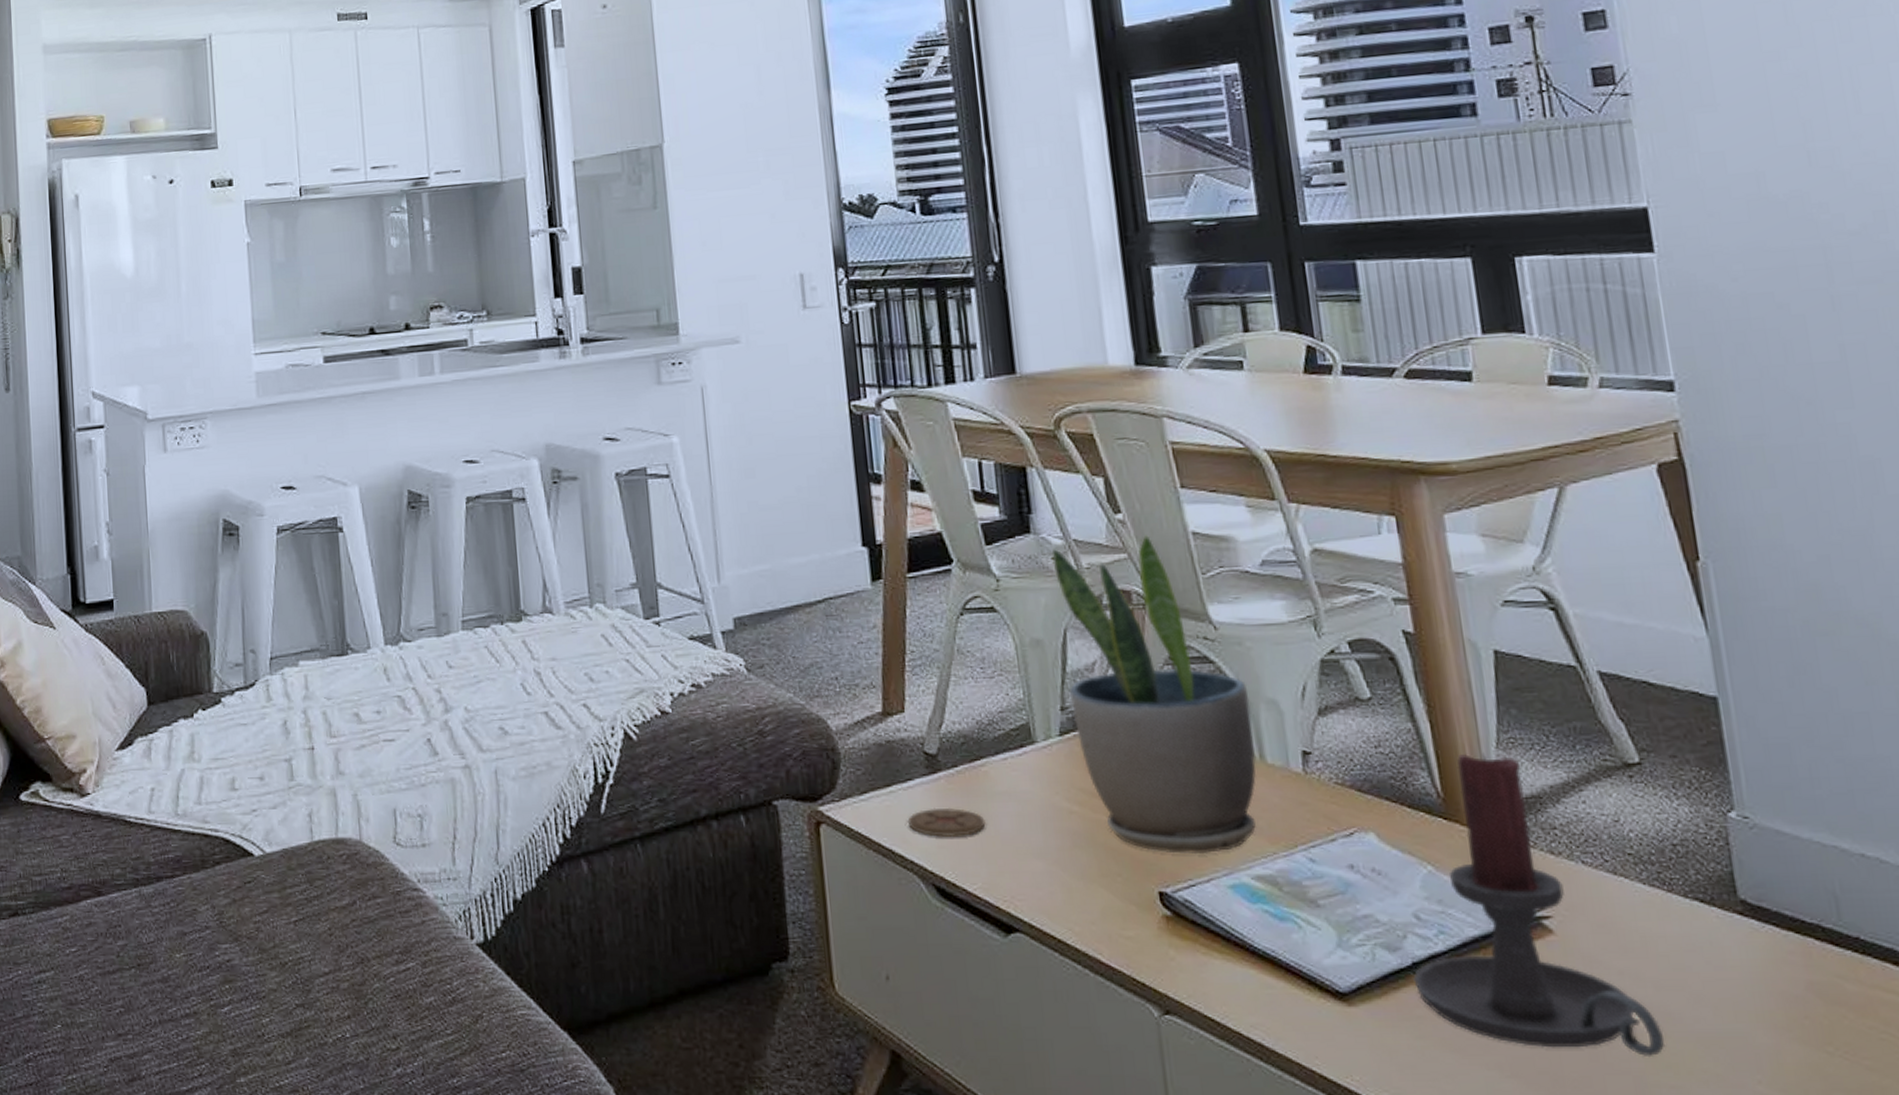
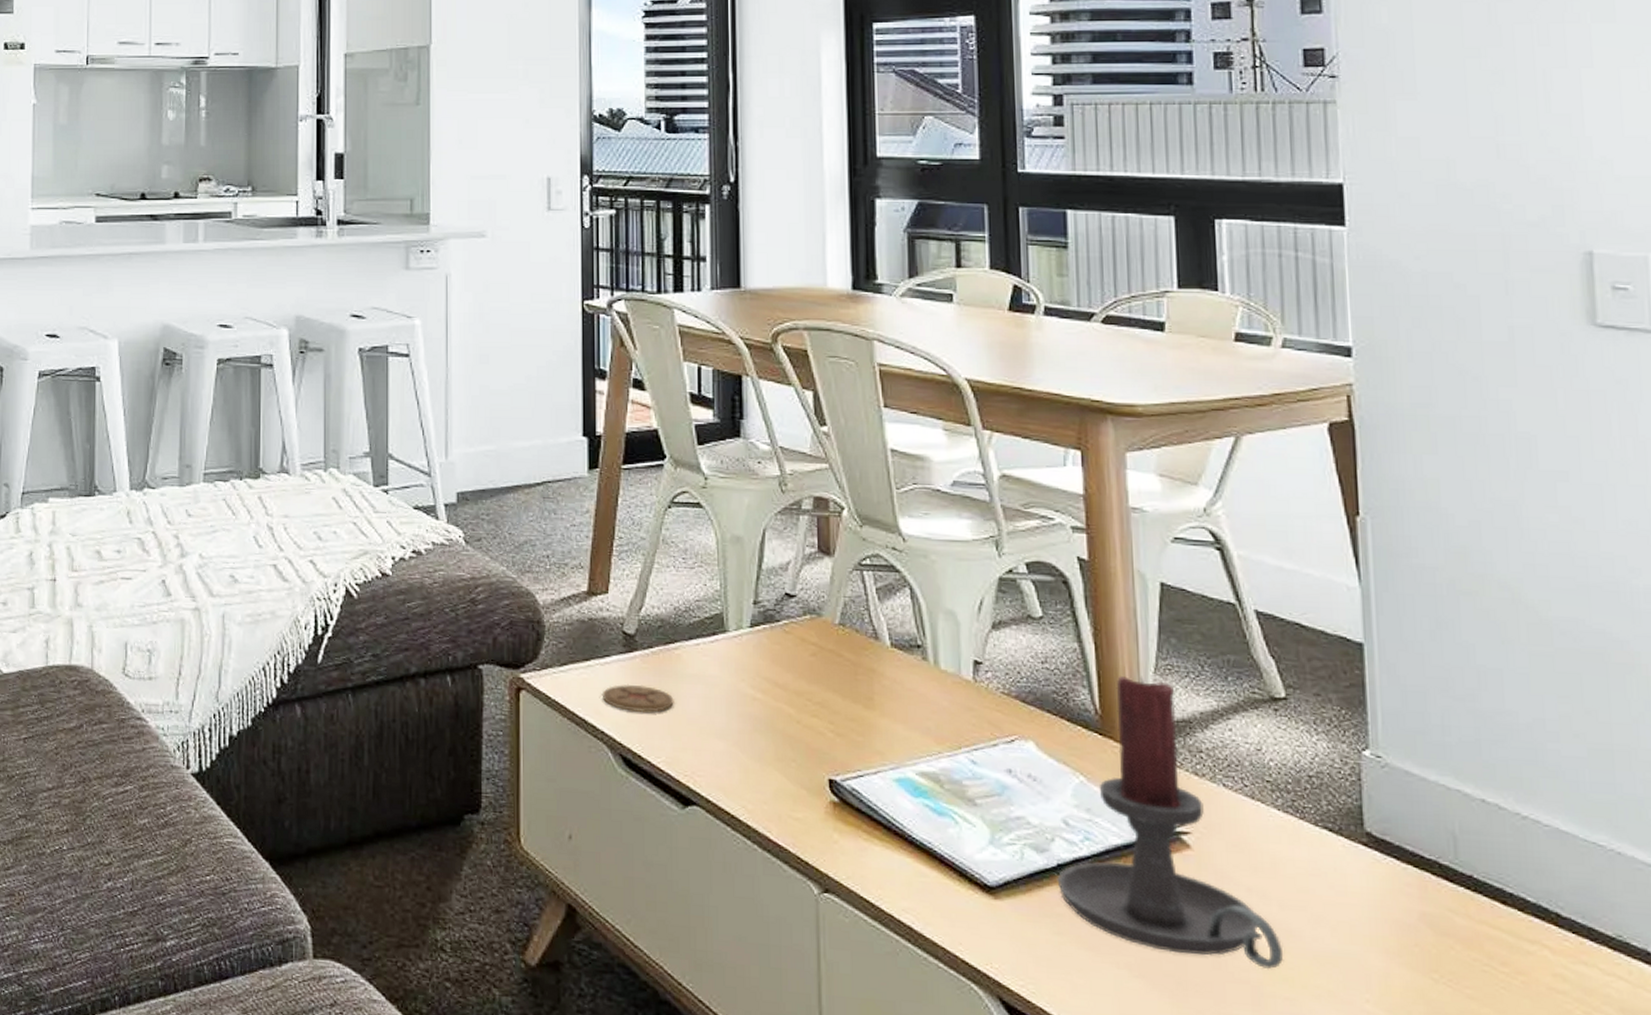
potted plant: present [1051,535,1257,855] -> none [758,448,931,749]

